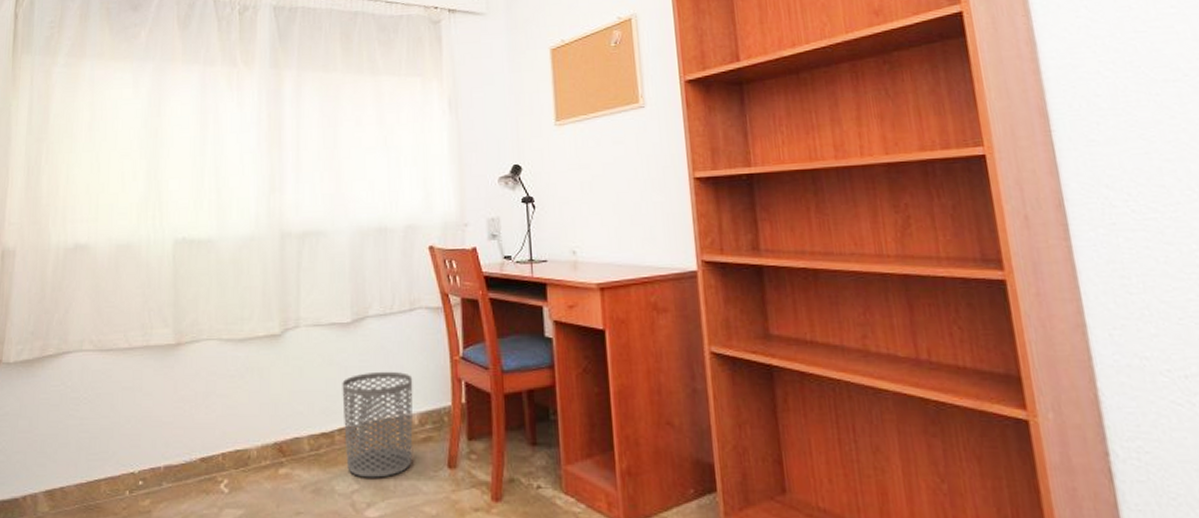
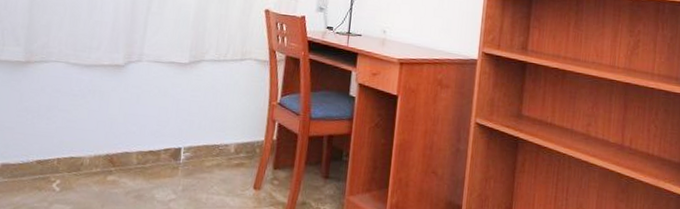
waste bin: present [342,371,413,478] -> none [168,106,235,192]

